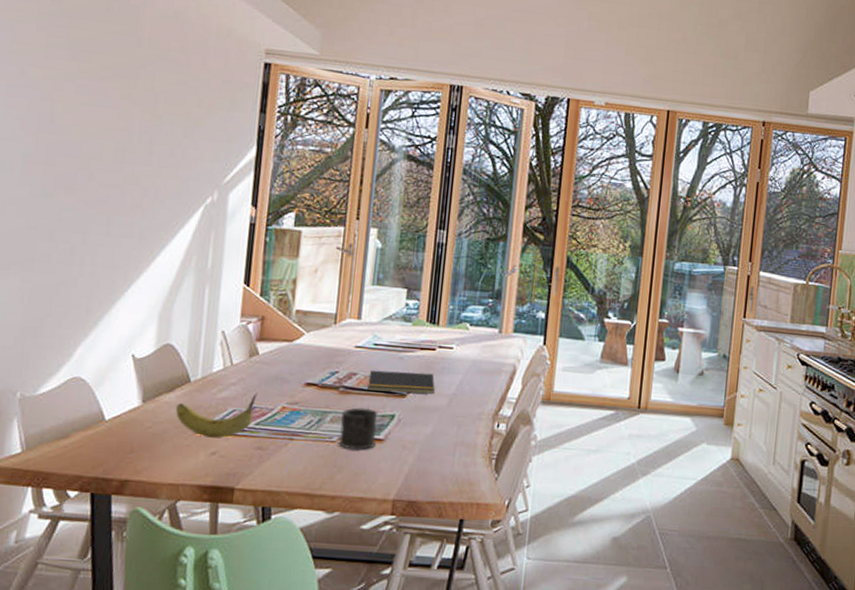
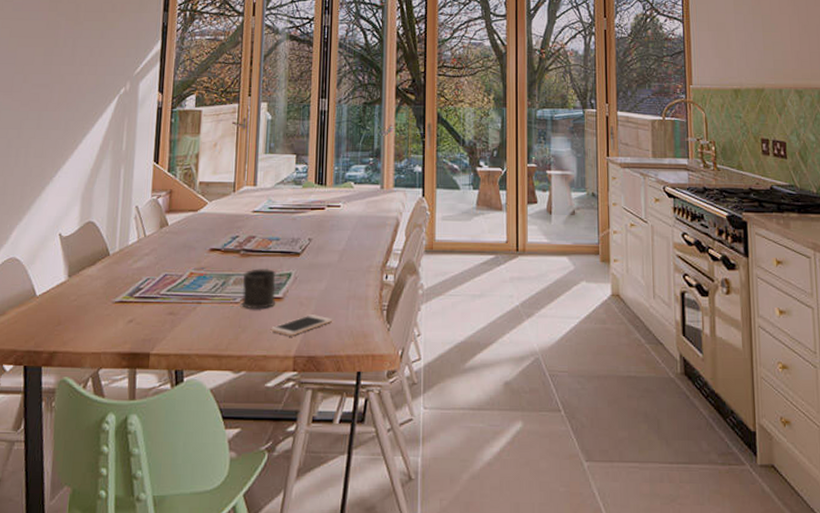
fruit: present [176,392,258,438] -> none [97,261,168,306]
notepad: present [367,370,435,394] -> none [265,231,326,253]
cell phone: none [368,459,438,479] -> present [270,315,333,336]

